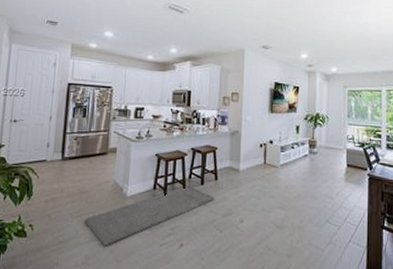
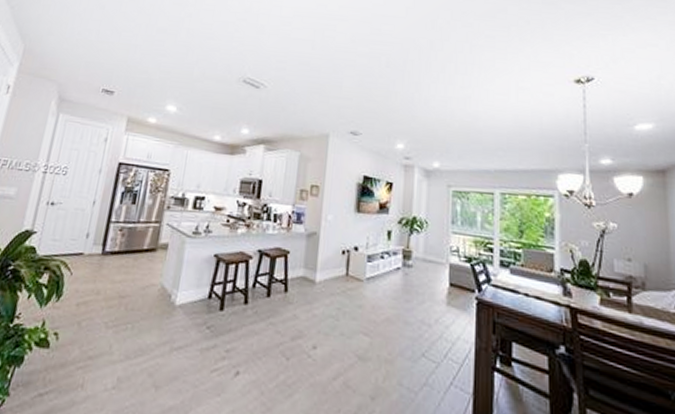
rug: present [84,186,215,246] -> none [120,297,283,368]

